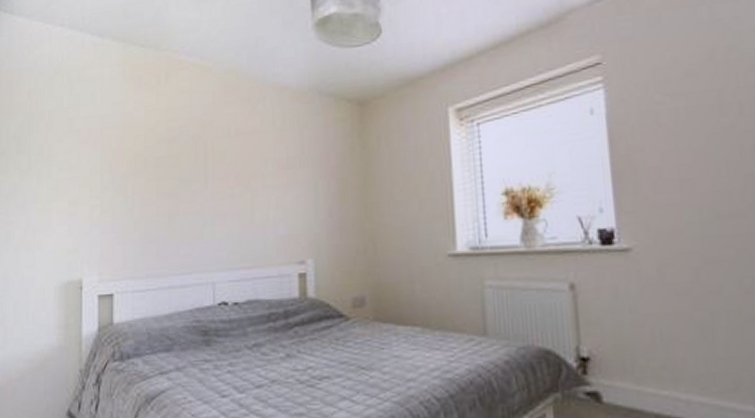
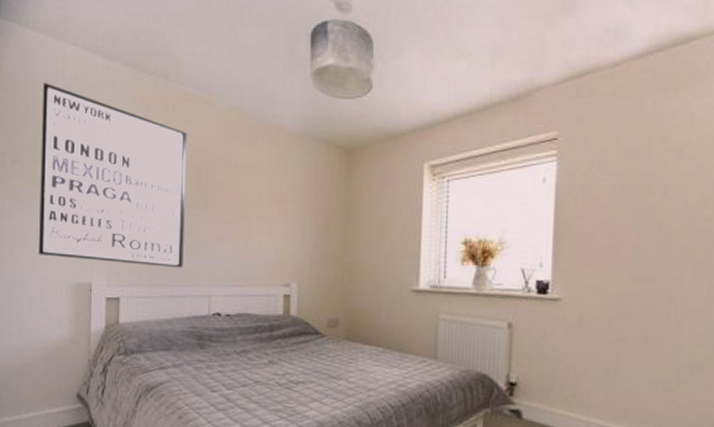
wall art: none [23,67,183,254] -> present [38,83,188,269]

